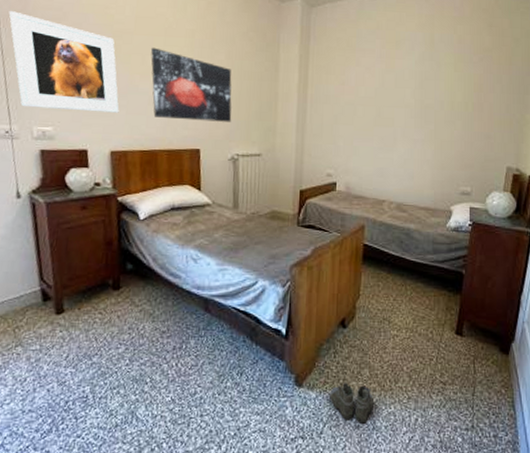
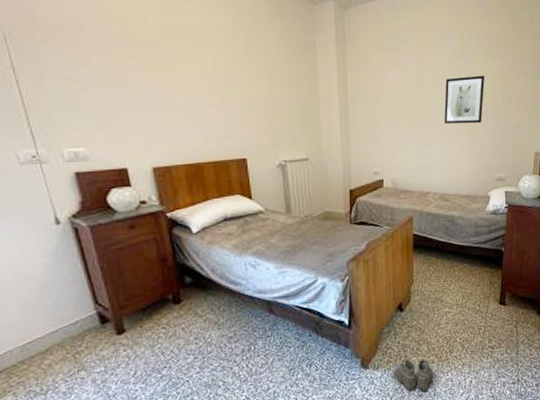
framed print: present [8,11,119,113] -> none [14,24,156,129]
wall art: present [150,47,232,122] -> none [182,57,276,130]
wall art: none [407,80,455,131] -> present [444,75,485,124]

